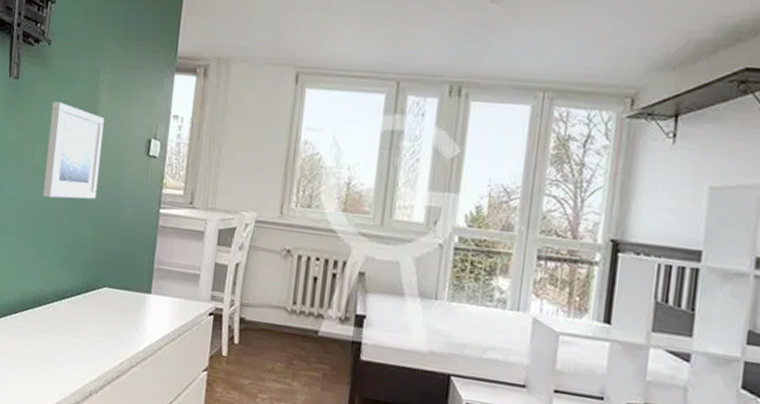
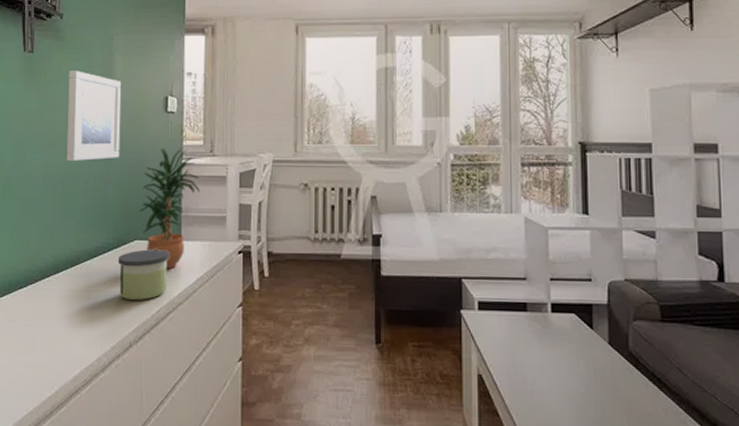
candle: none [84,298,138,351] -> present [118,249,169,300]
potted plant: none [111,193,176,323] -> present [139,148,200,270]

